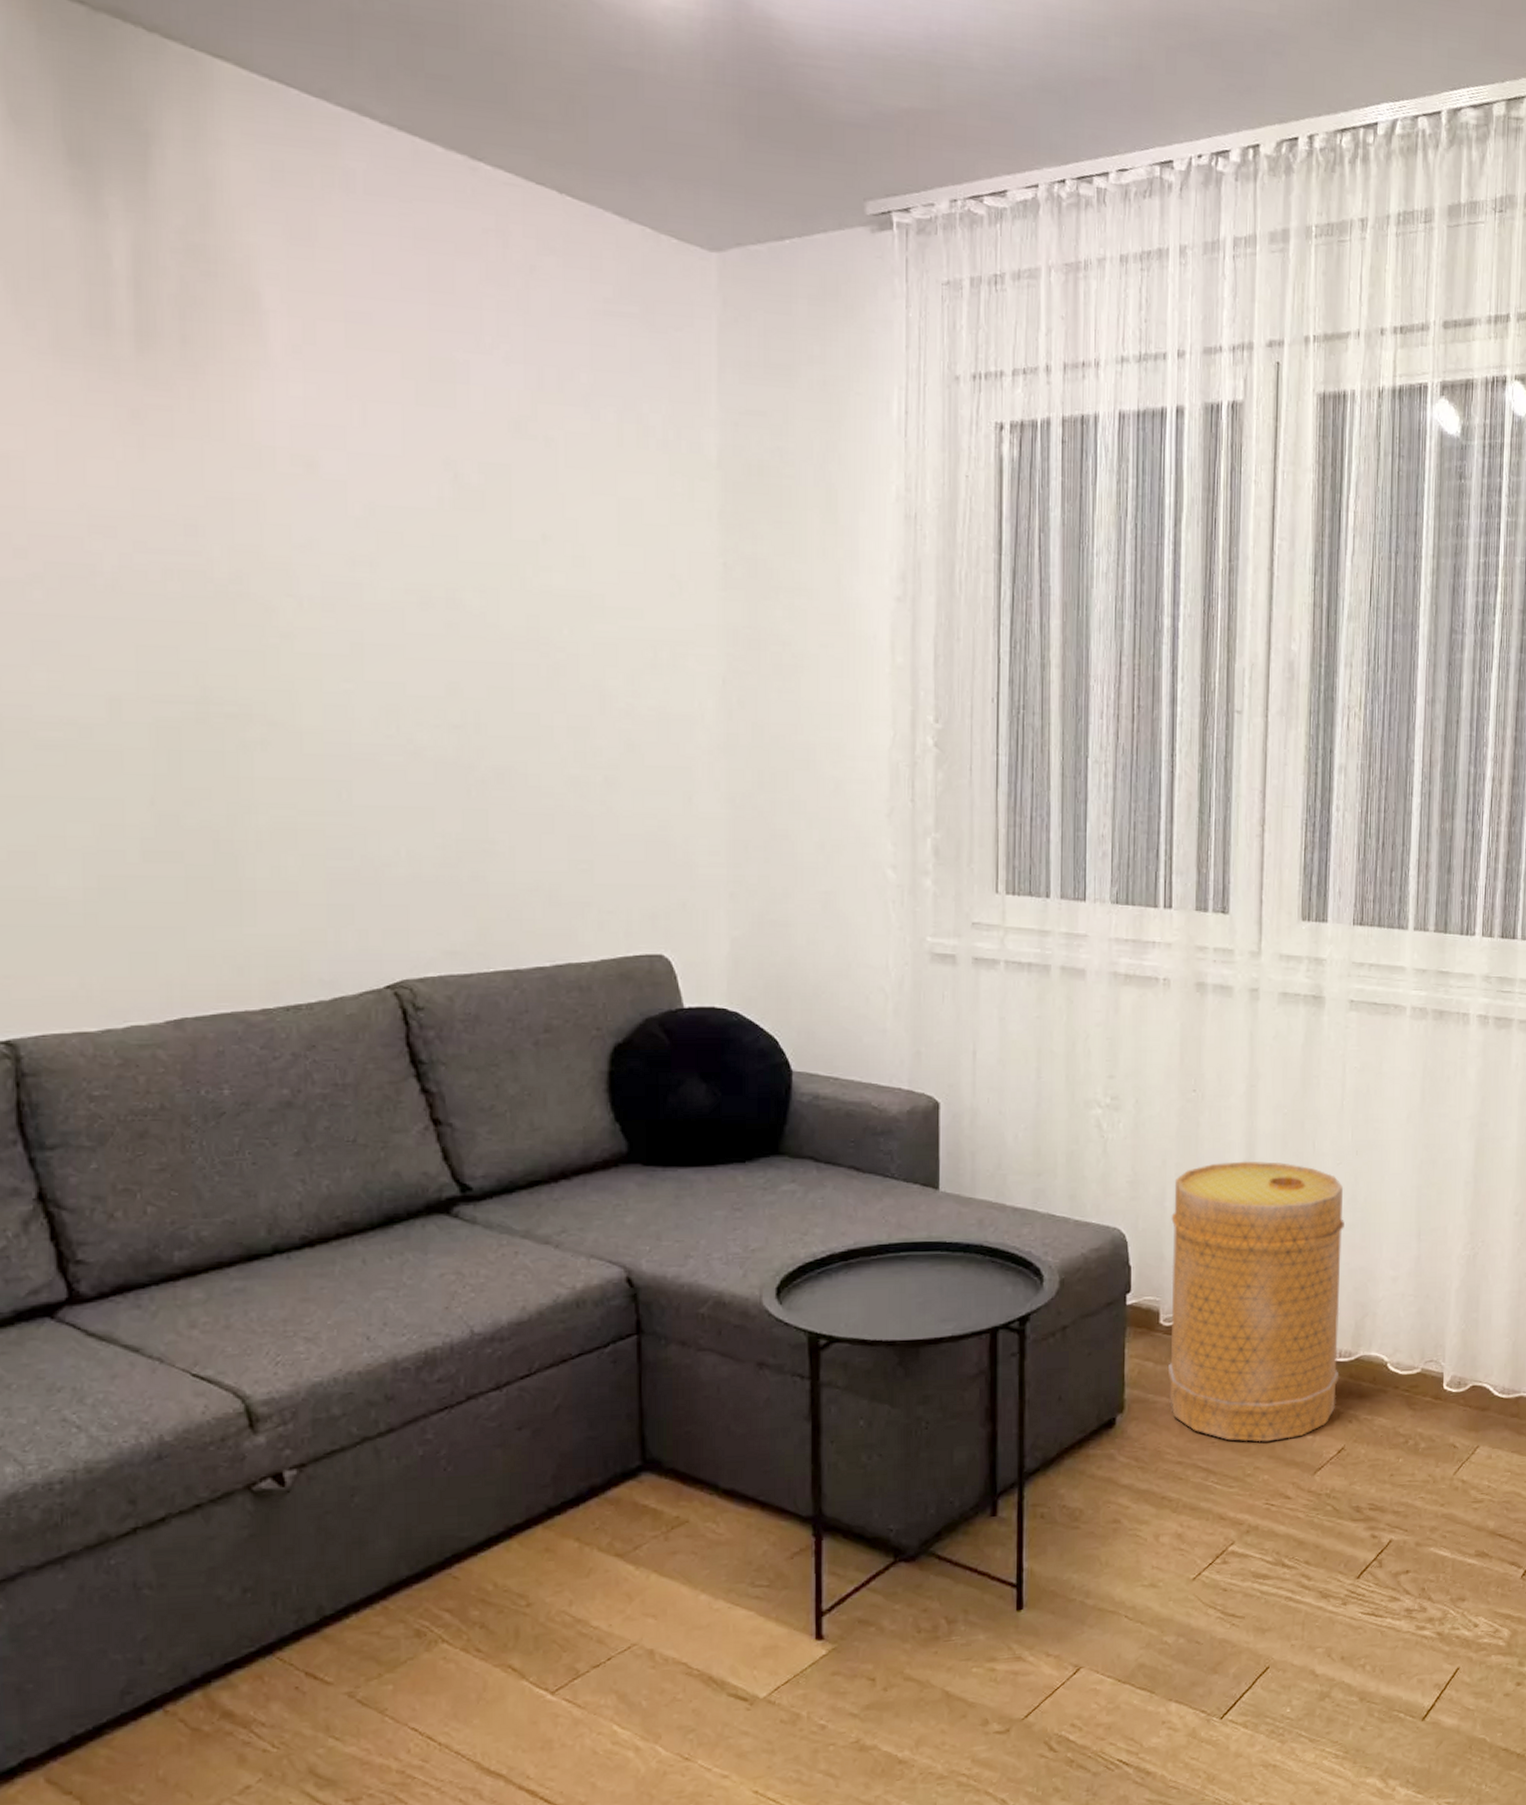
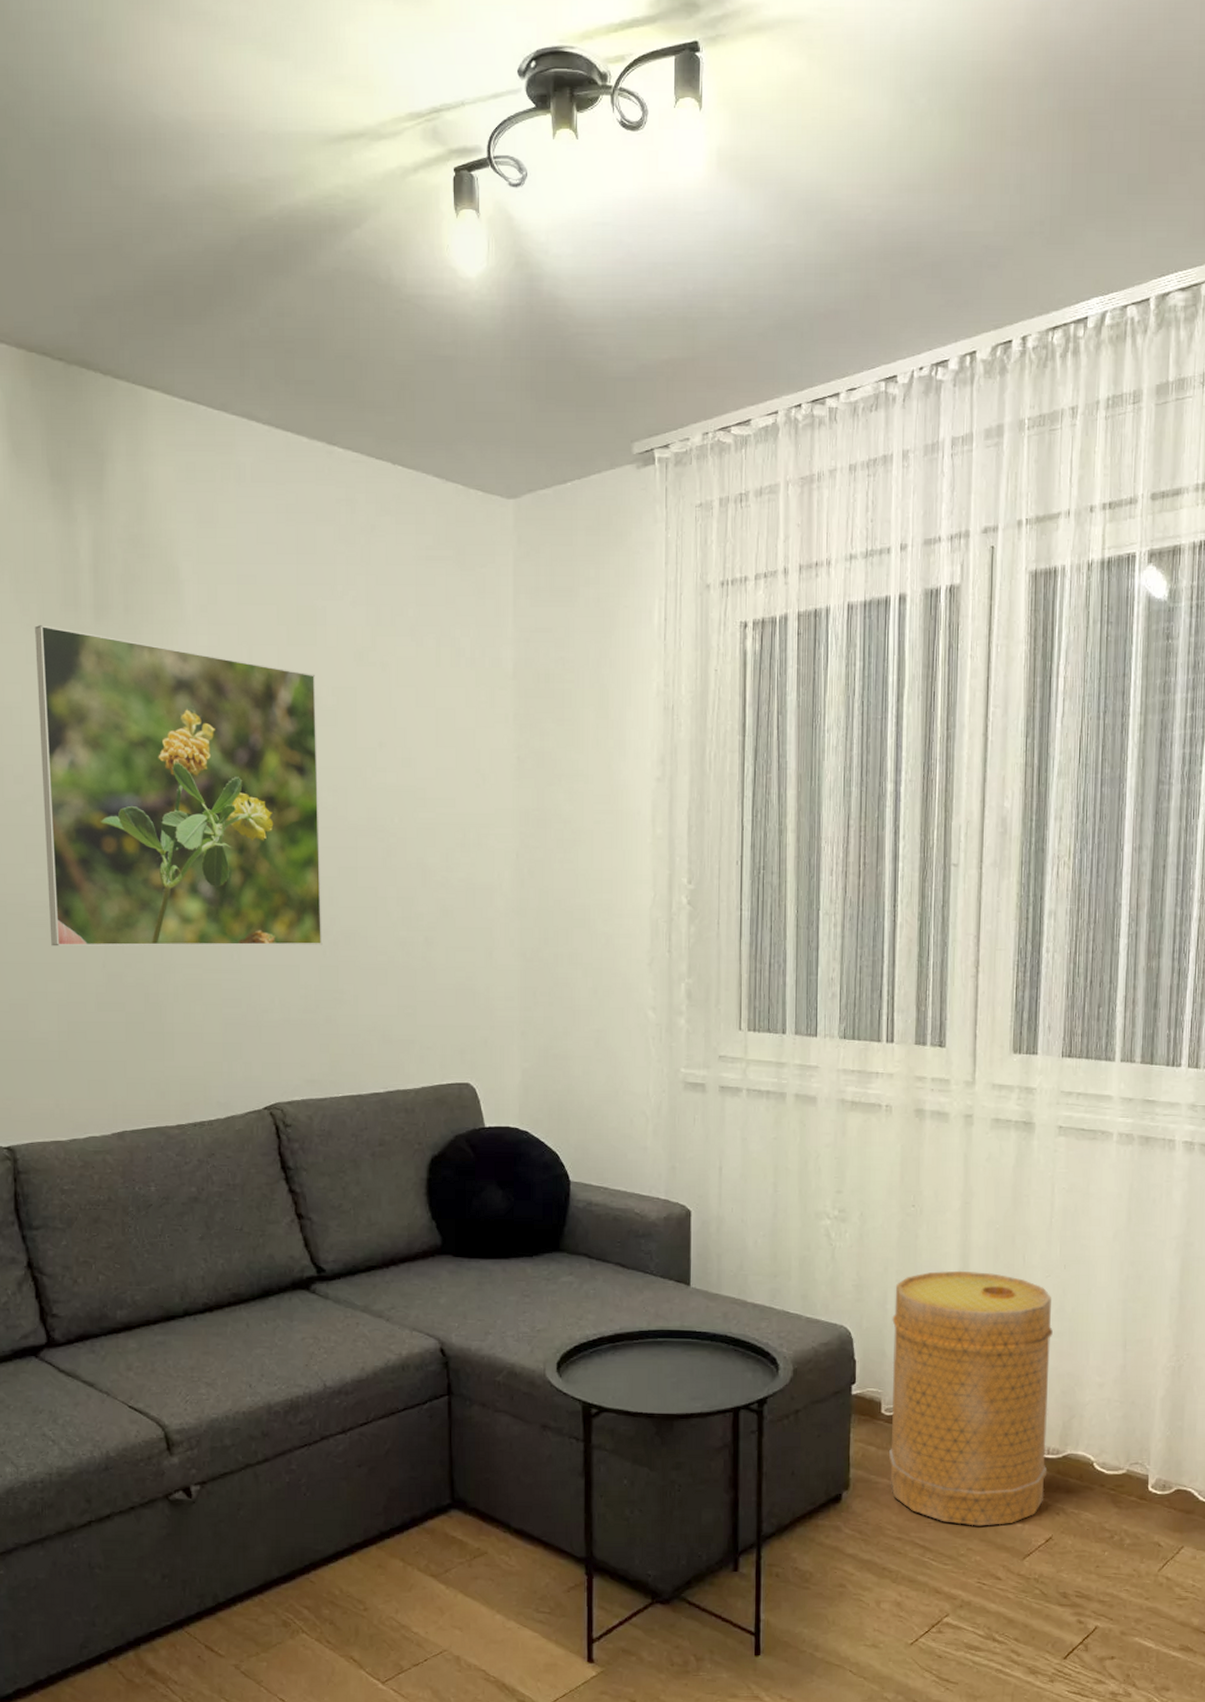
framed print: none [45,350,466,784] -> present [35,625,323,947]

